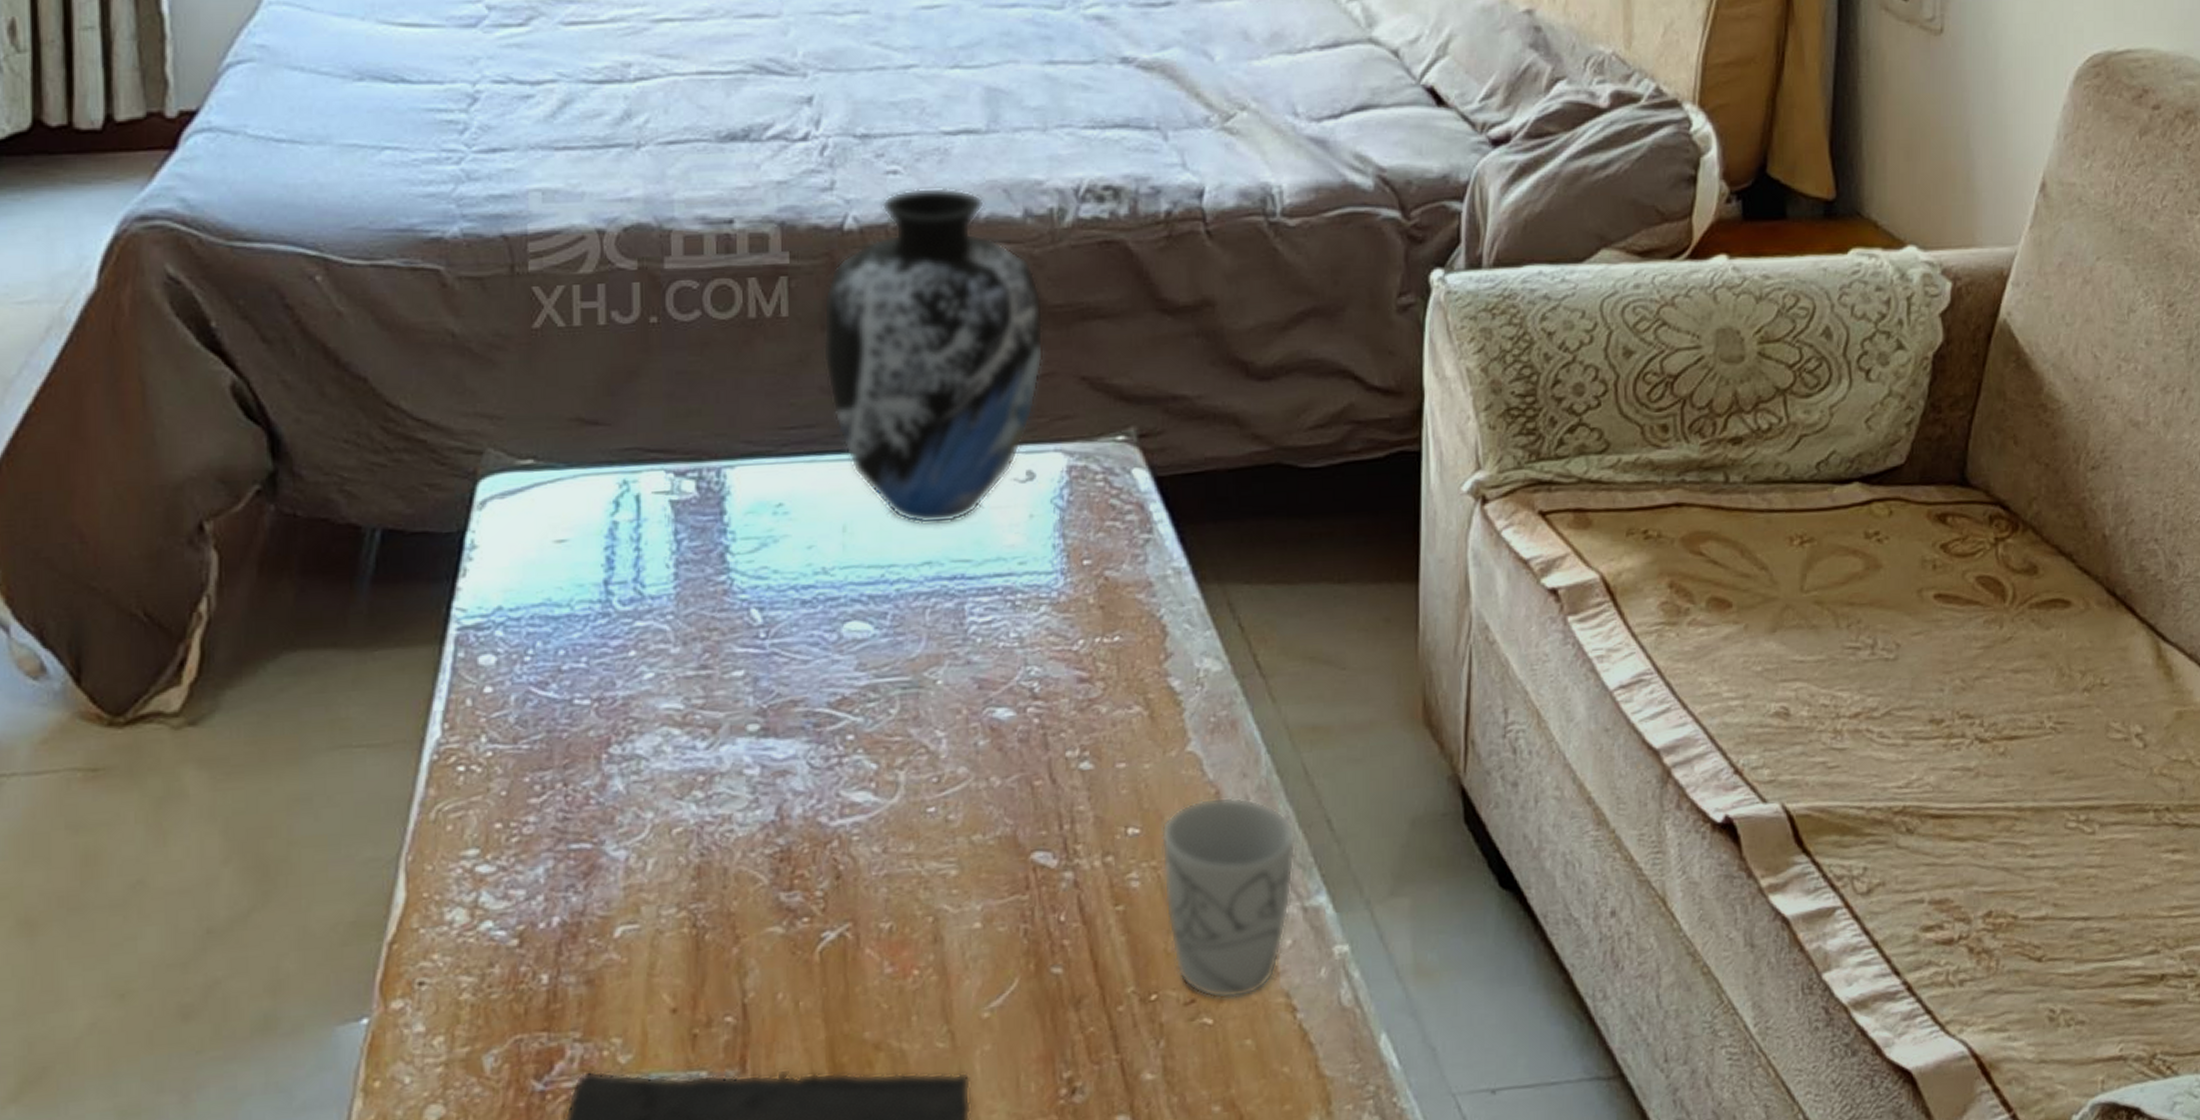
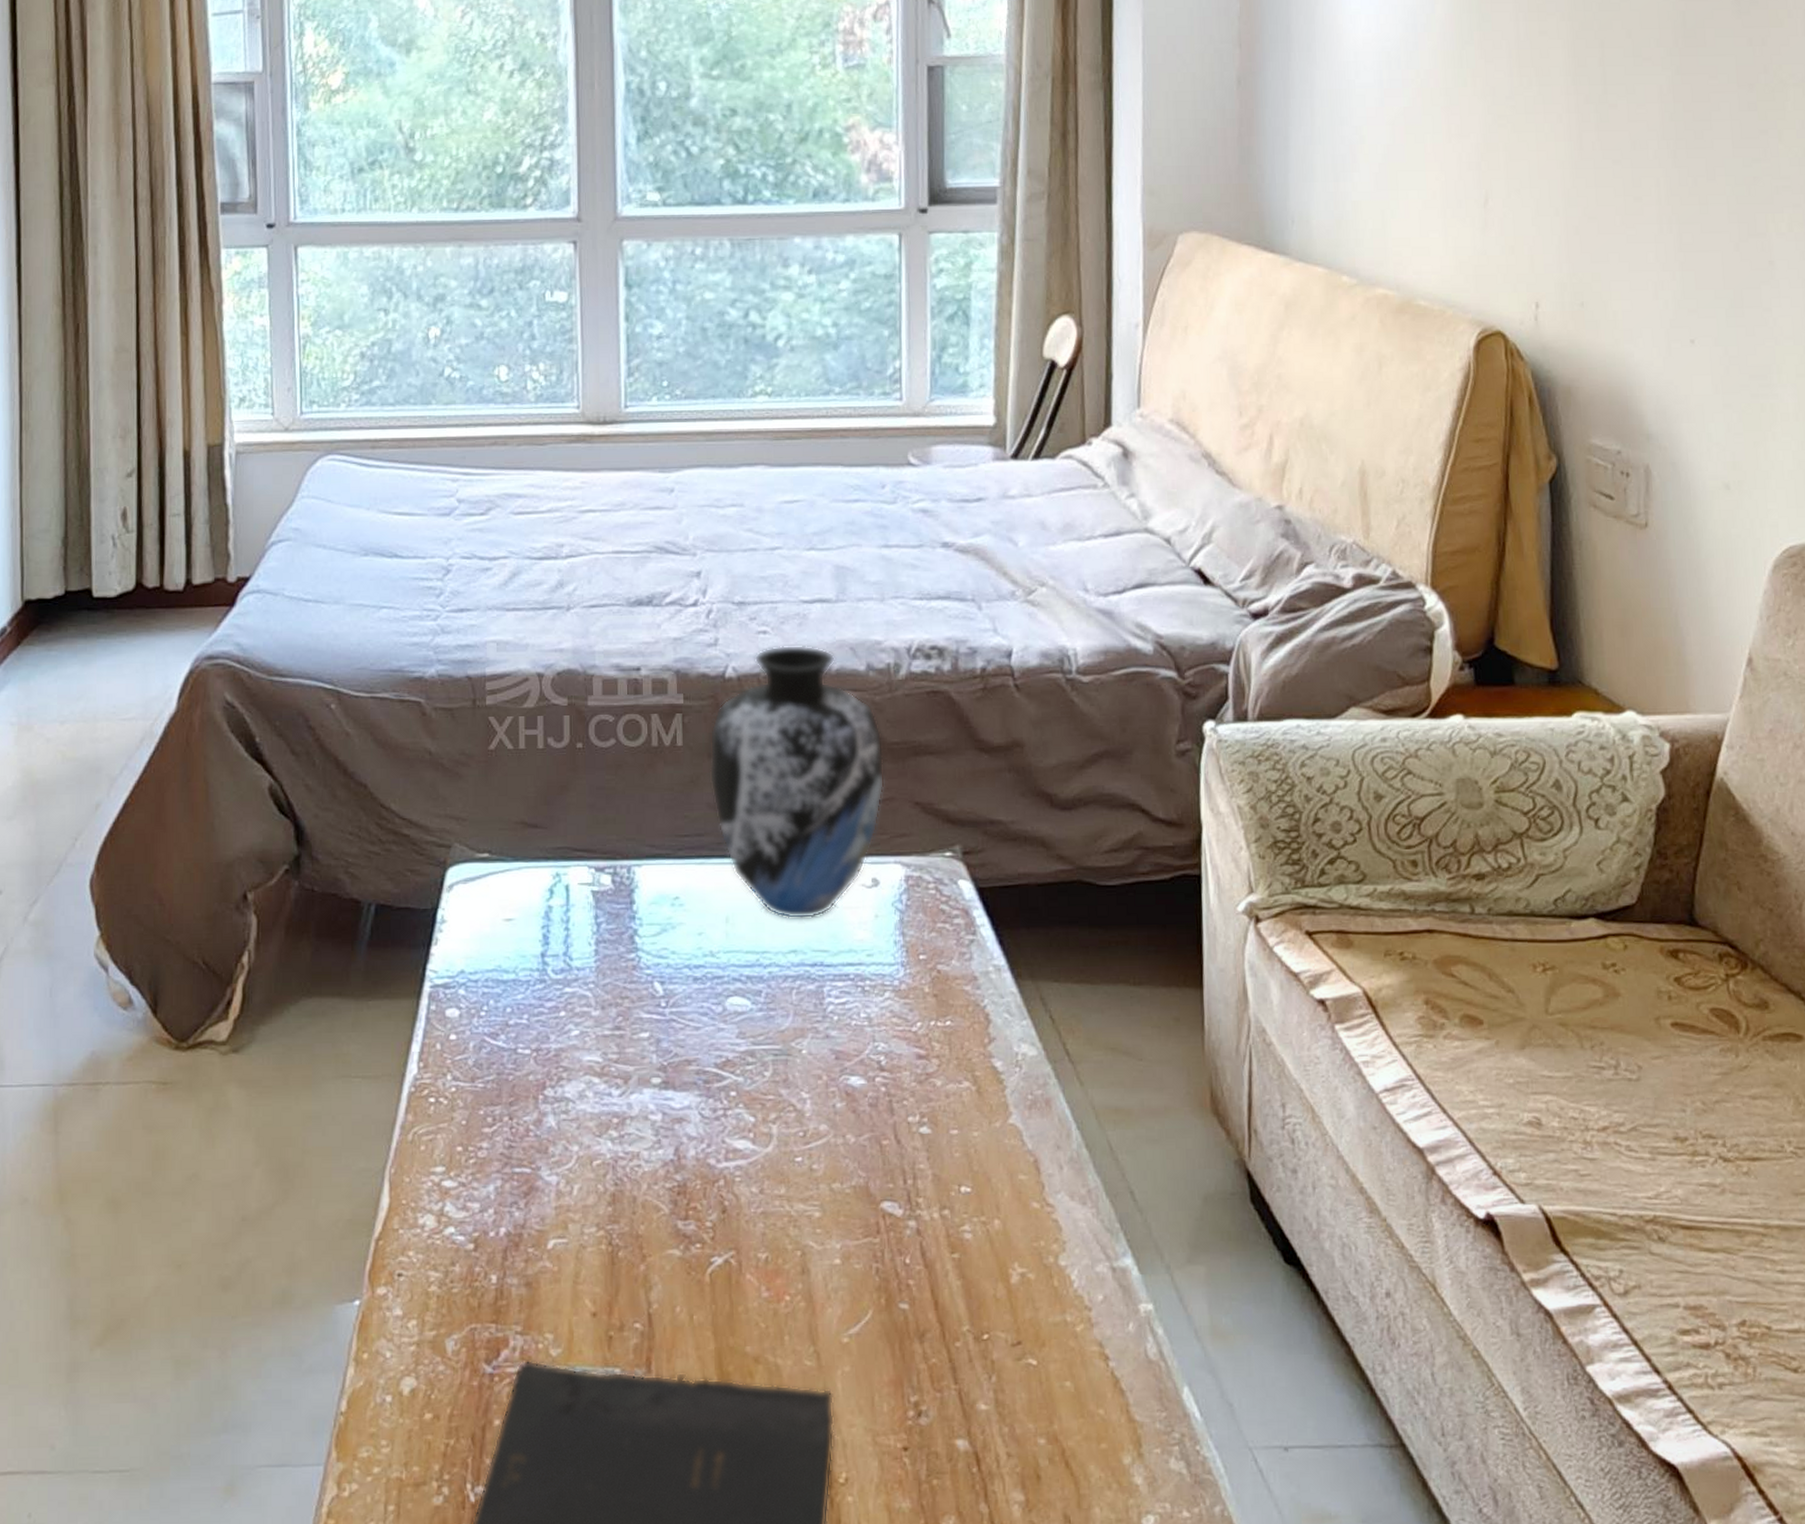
mug: present [1160,796,1296,1000] -> none [988,1165,1104,1344]

